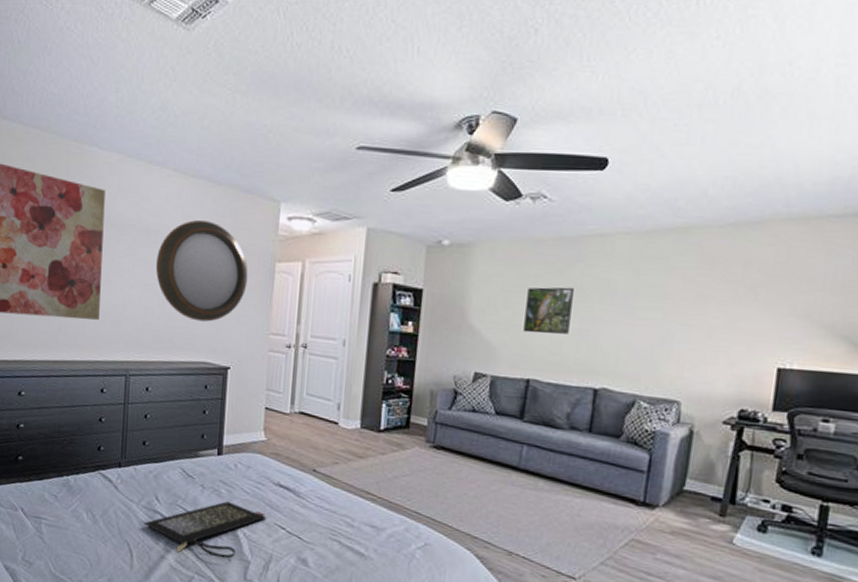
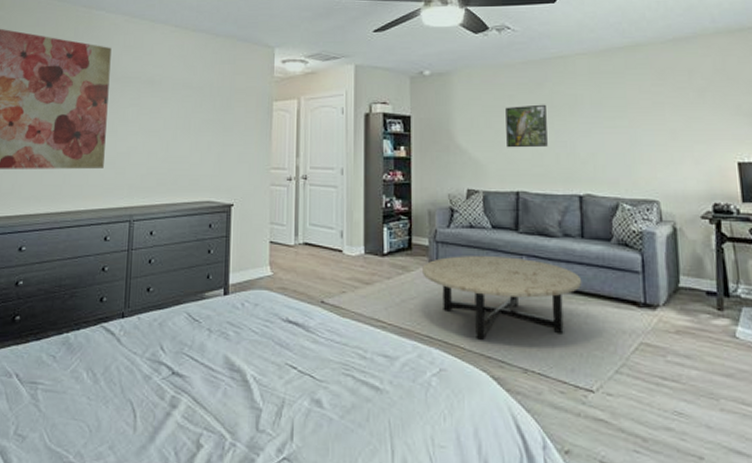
clutch bag: present [143,501,266,559] -> none [147,344,276,409]
home mirror: present [155,220,248,322] -> none [159,69,248,162]
coffee table: none [418,438,582,524] -> present [422,256,582,340]

